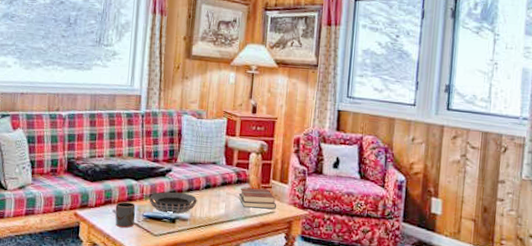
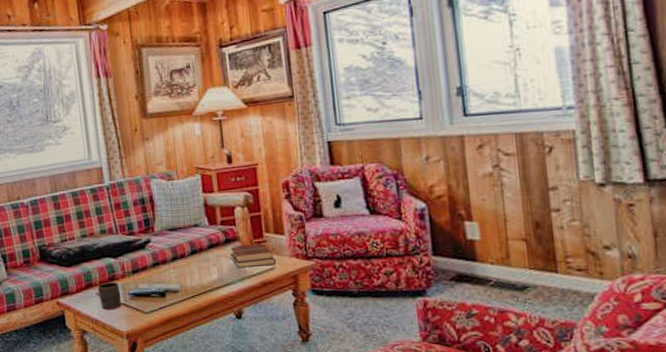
decorative bowl: present [149,191,197,214] -> none [132,263,185,288]

